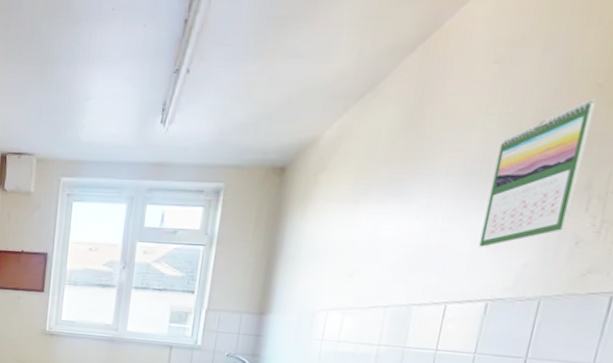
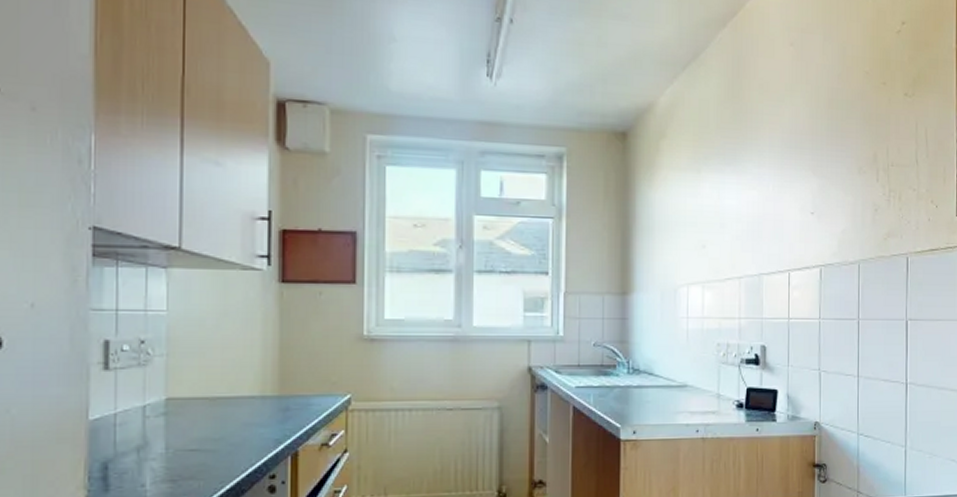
calendar: present [479,100,596,247] -> none [806,84,867,215]

